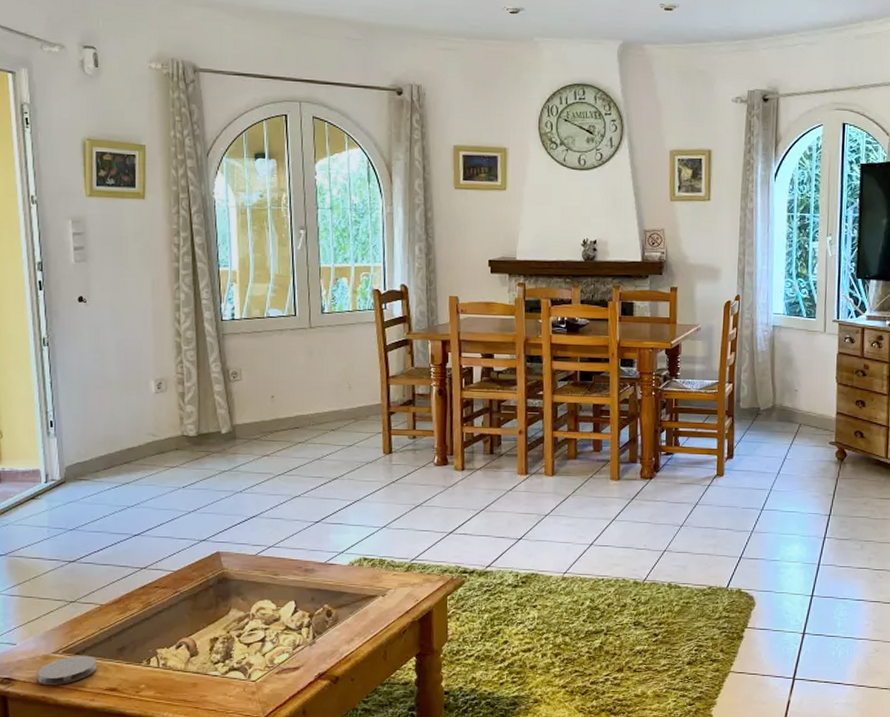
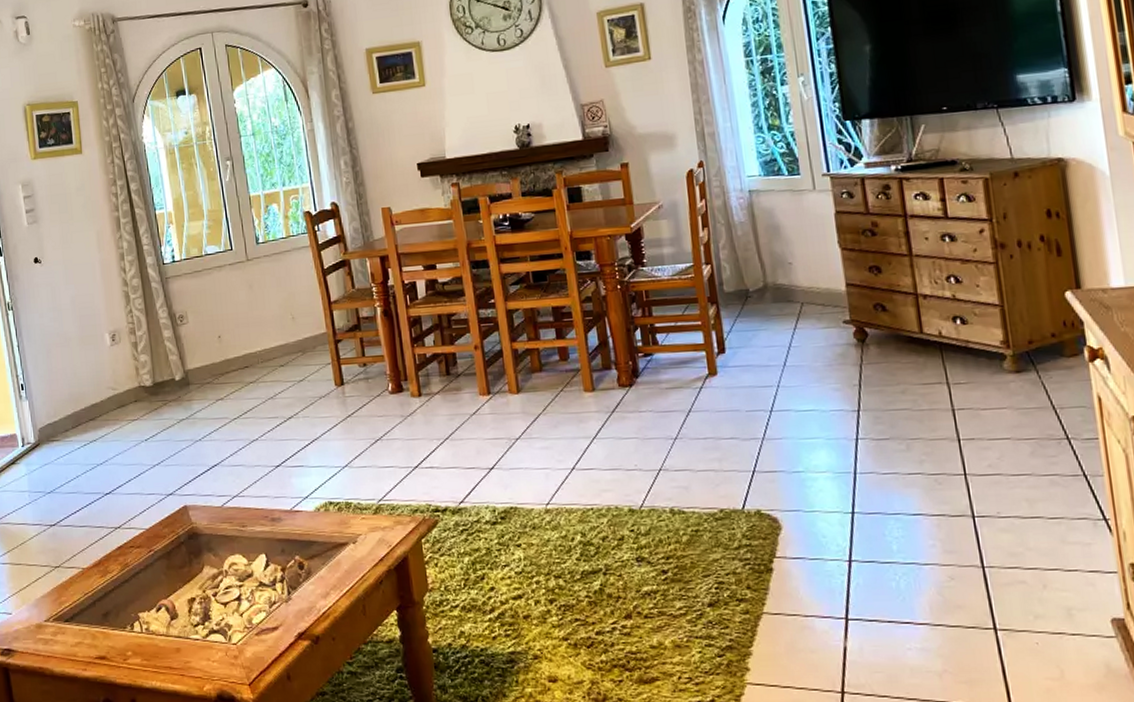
coaster: present [38,655,97,686] -> none [33,622,85,656]

